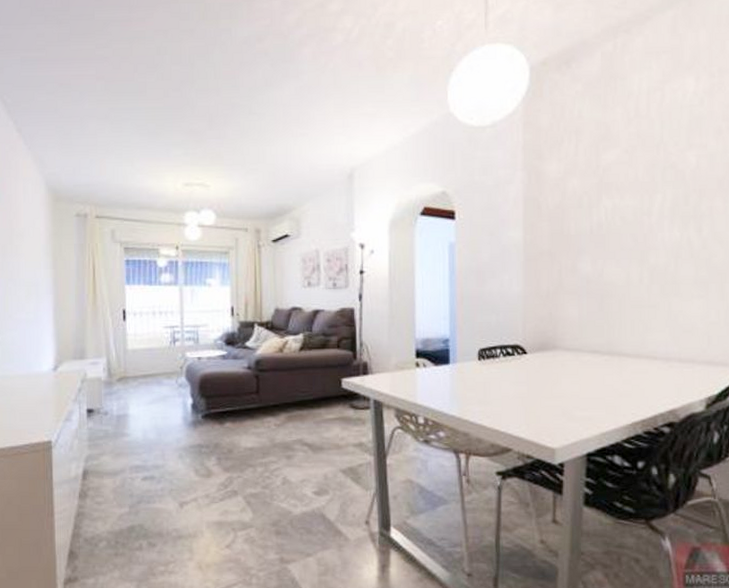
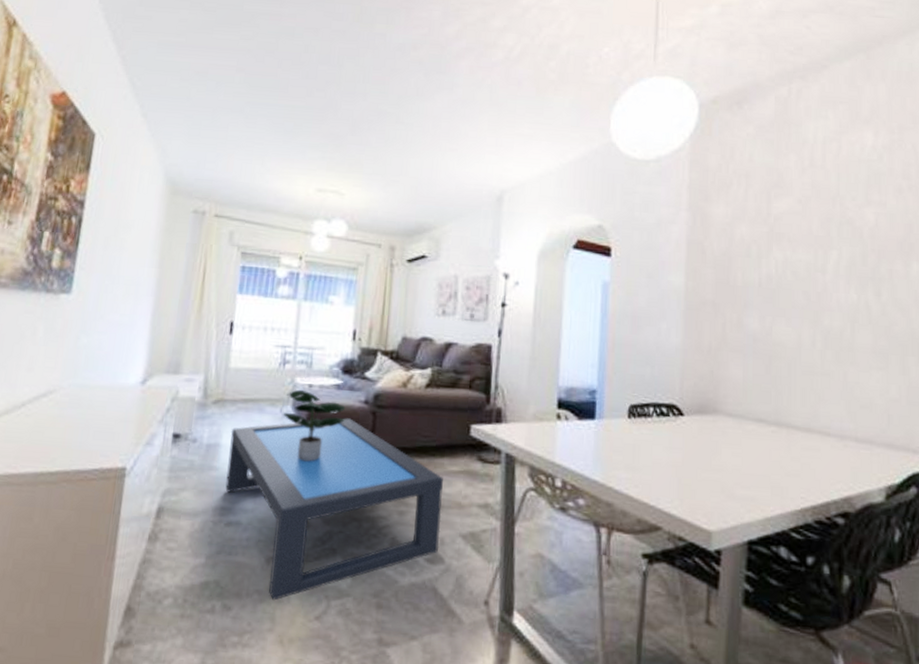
coffee table: none [136,383,324,536] -> present [225,418,443,601]
potted plant: none [179,363,233,422] -> present [284,390,346,462]

